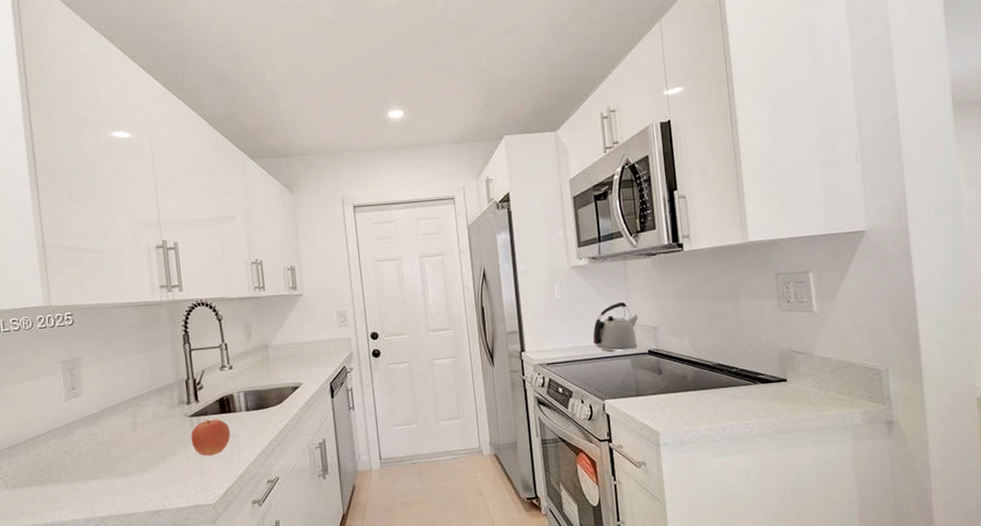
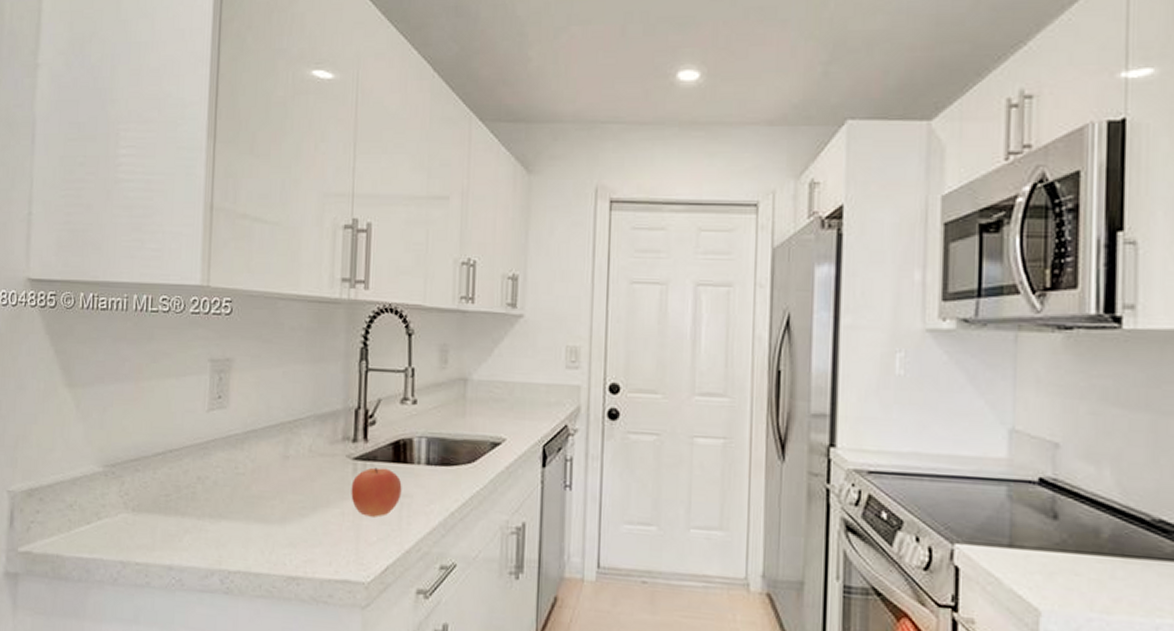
kettle: present [593,301,640,352] -> none [948,394,1031,472]

